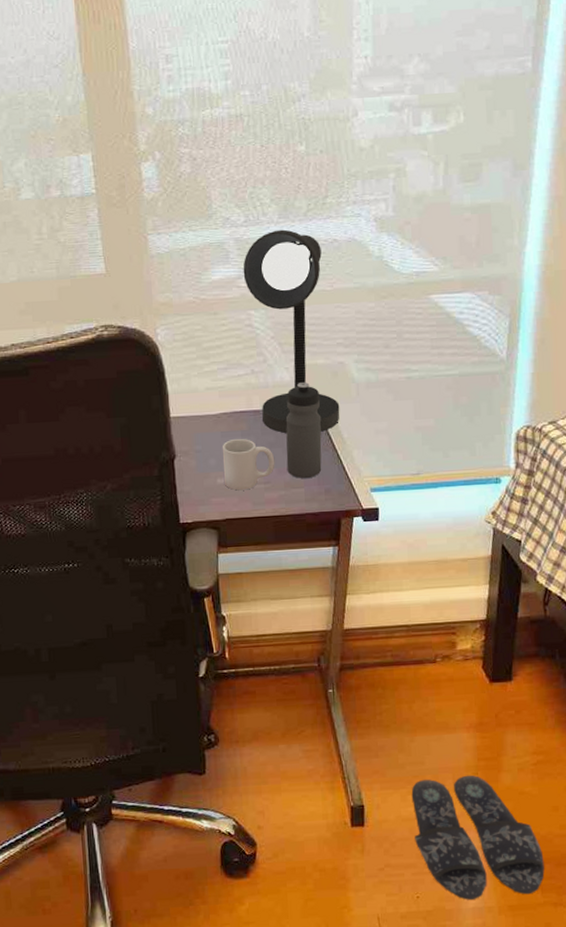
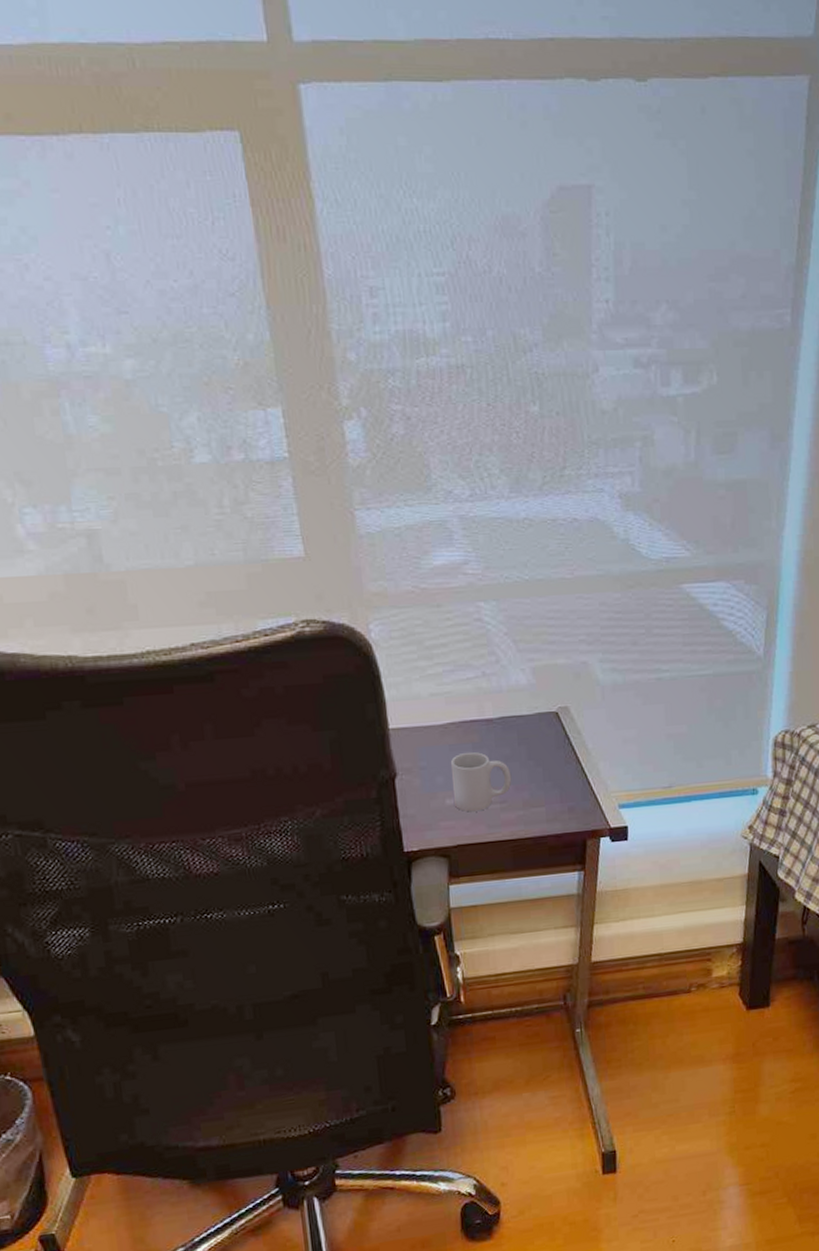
desk lamp: present [243,229,340,433] -> none [469,506,584,745]
water bottle: present [285,382,322,478] -> none [522,686,565,796]
slippers: present [411,775,544,900] -> none [666,1109,802,1239]

